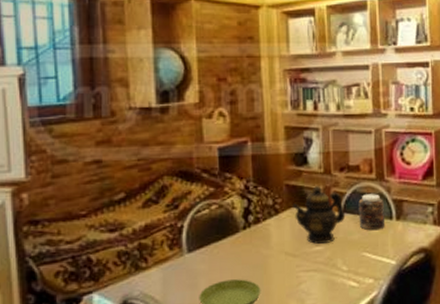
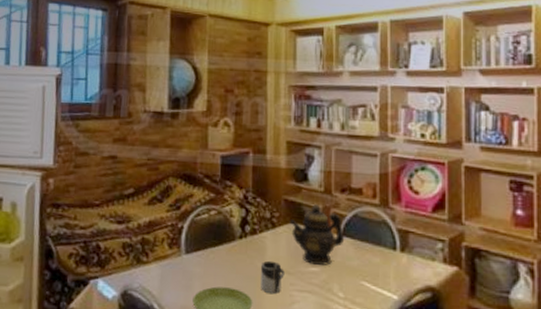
cup: none [266,246,290,279] -> present [260,260,285,294]
jar: present [358,194,386,231] -> none [359,219,388,260]

